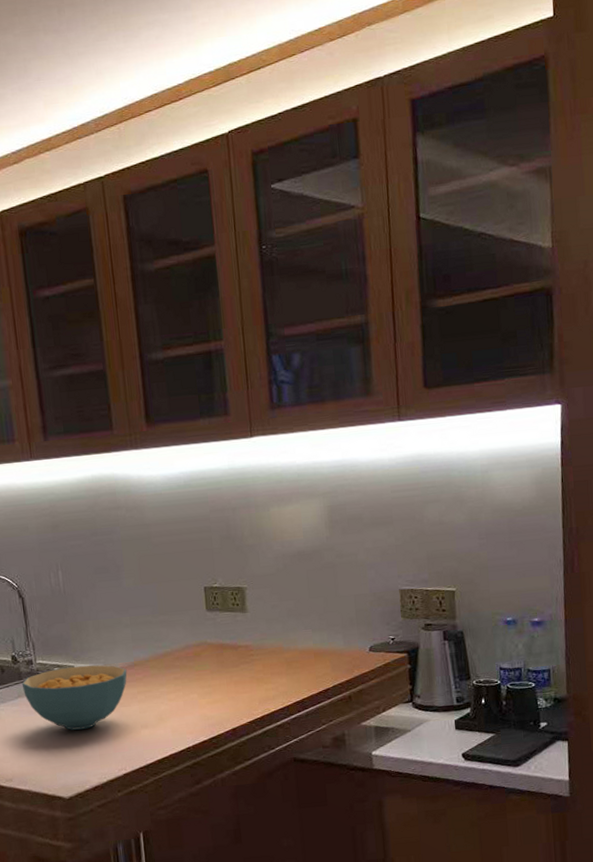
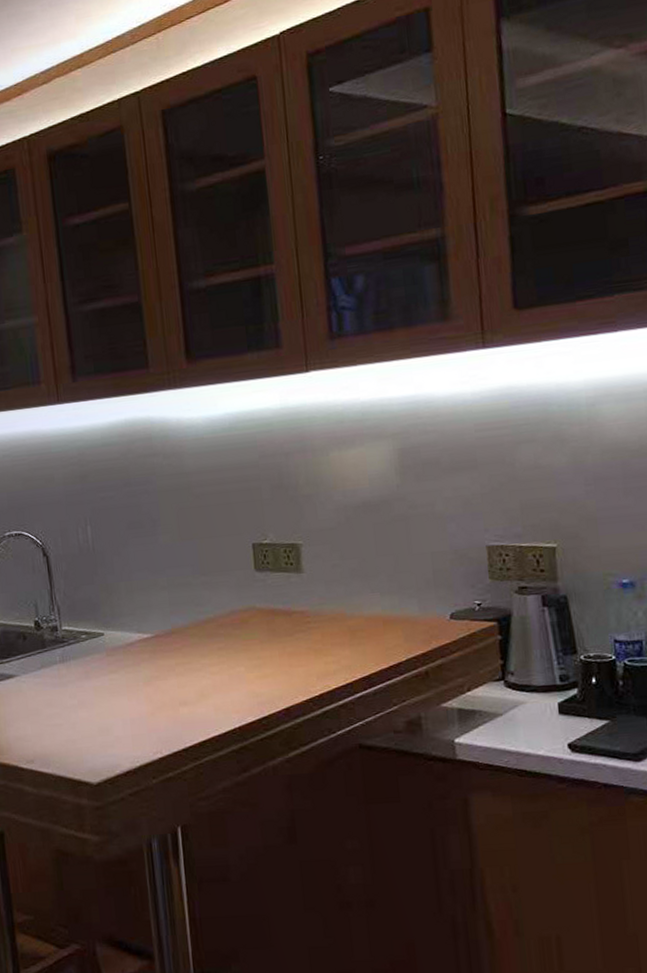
cereal bowl: present [21,665,127,730] -> none [45,632,164,706]

